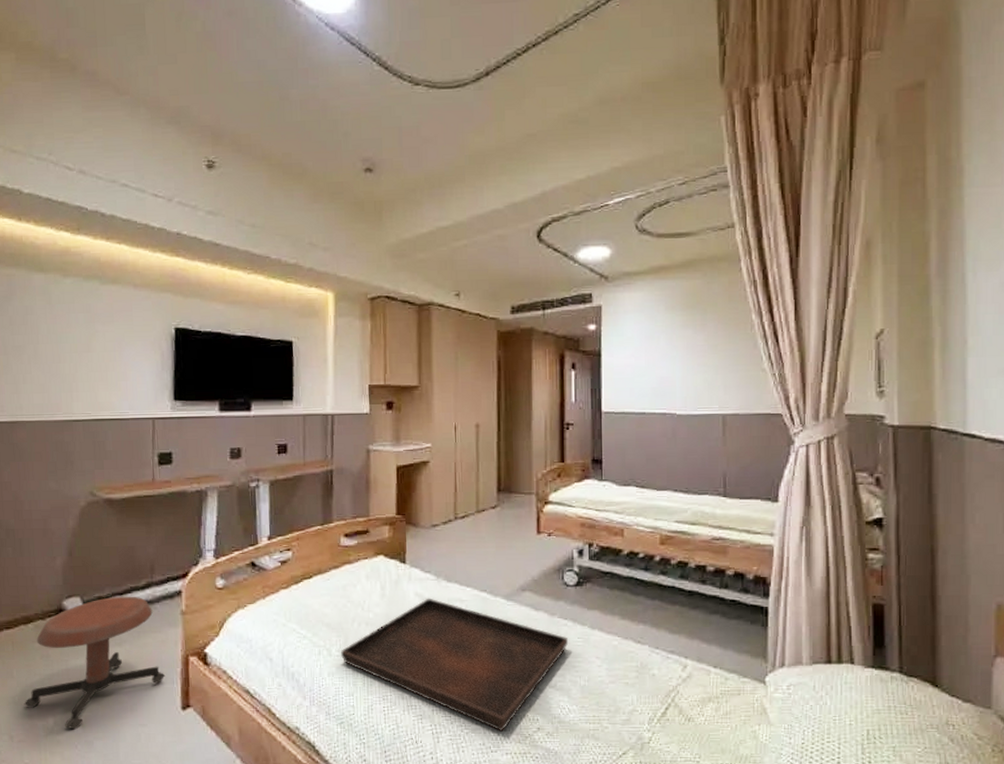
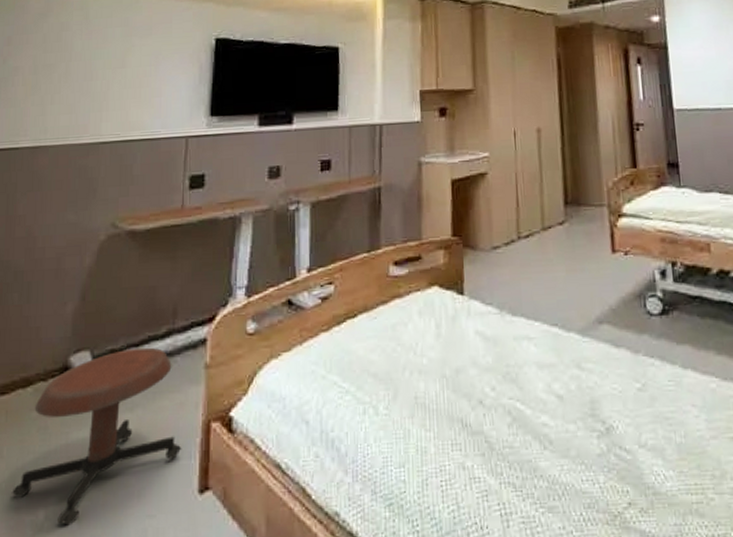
serving tray: present [341,598,569,731] -> none [390,336,658,509]

